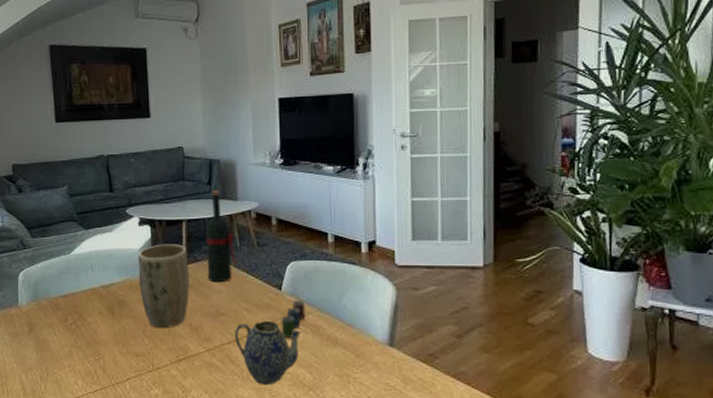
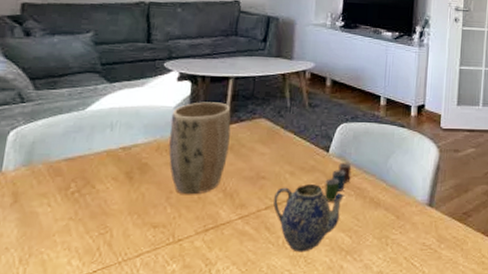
wine bottle: present [205,190,238,283] -> none [251,48,286,144]

